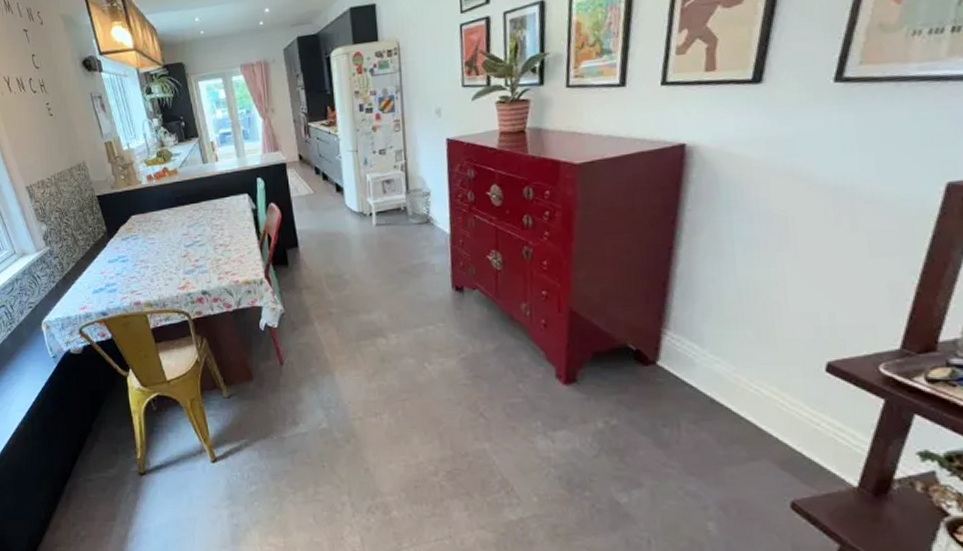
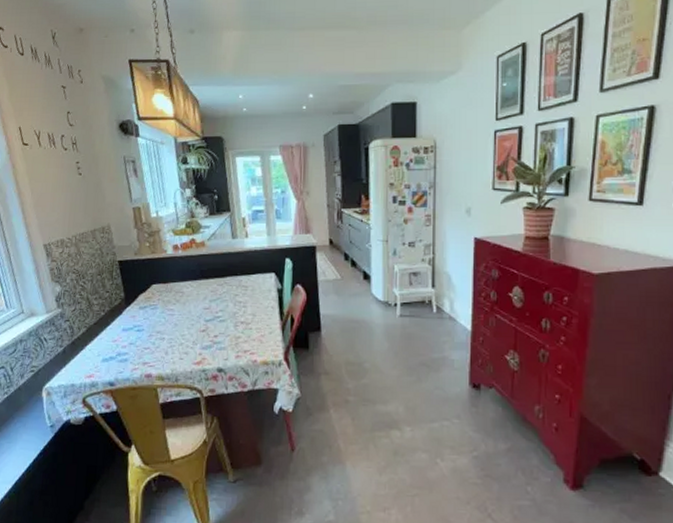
wastebasket: present [403,187,431,225] -> none [429,282,456,319]

